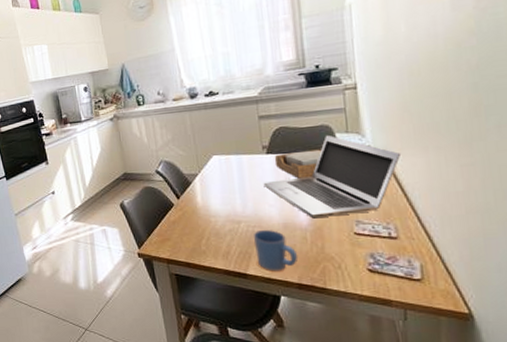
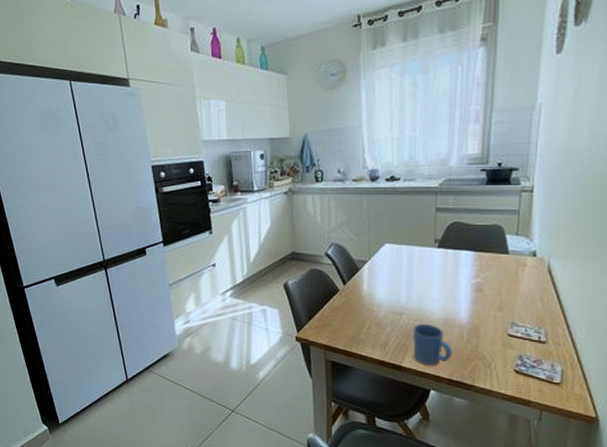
laptop: present [263,134,402,219] -> none [430,235,563,317]
napkin holder: present [274,149,322,178] -> none [444,248,490,276]

